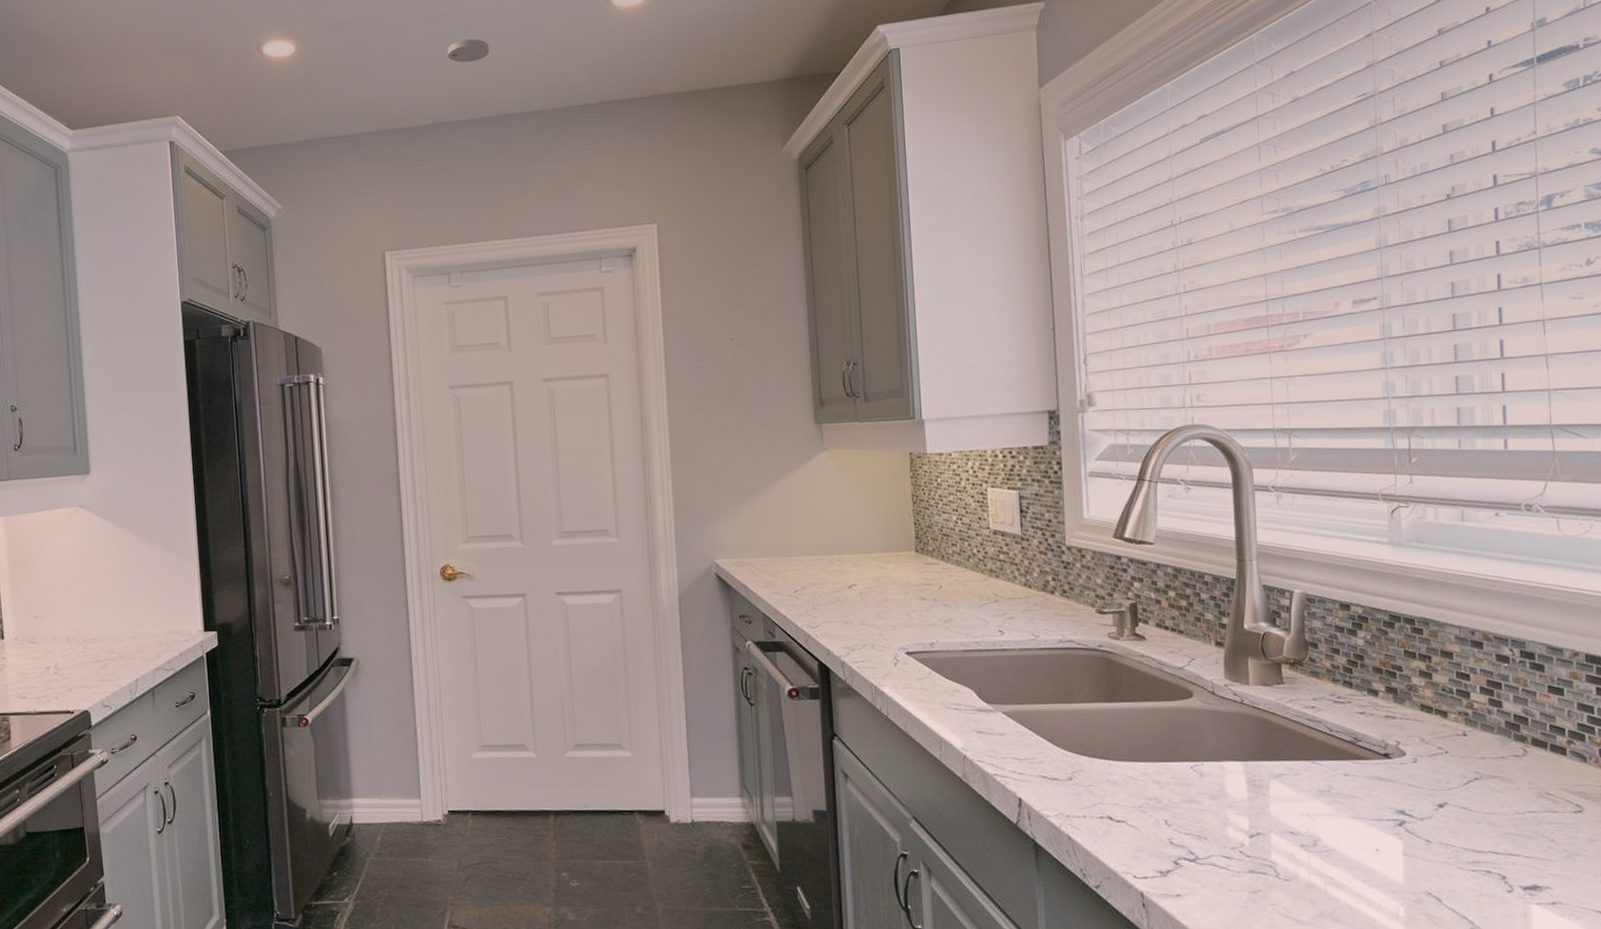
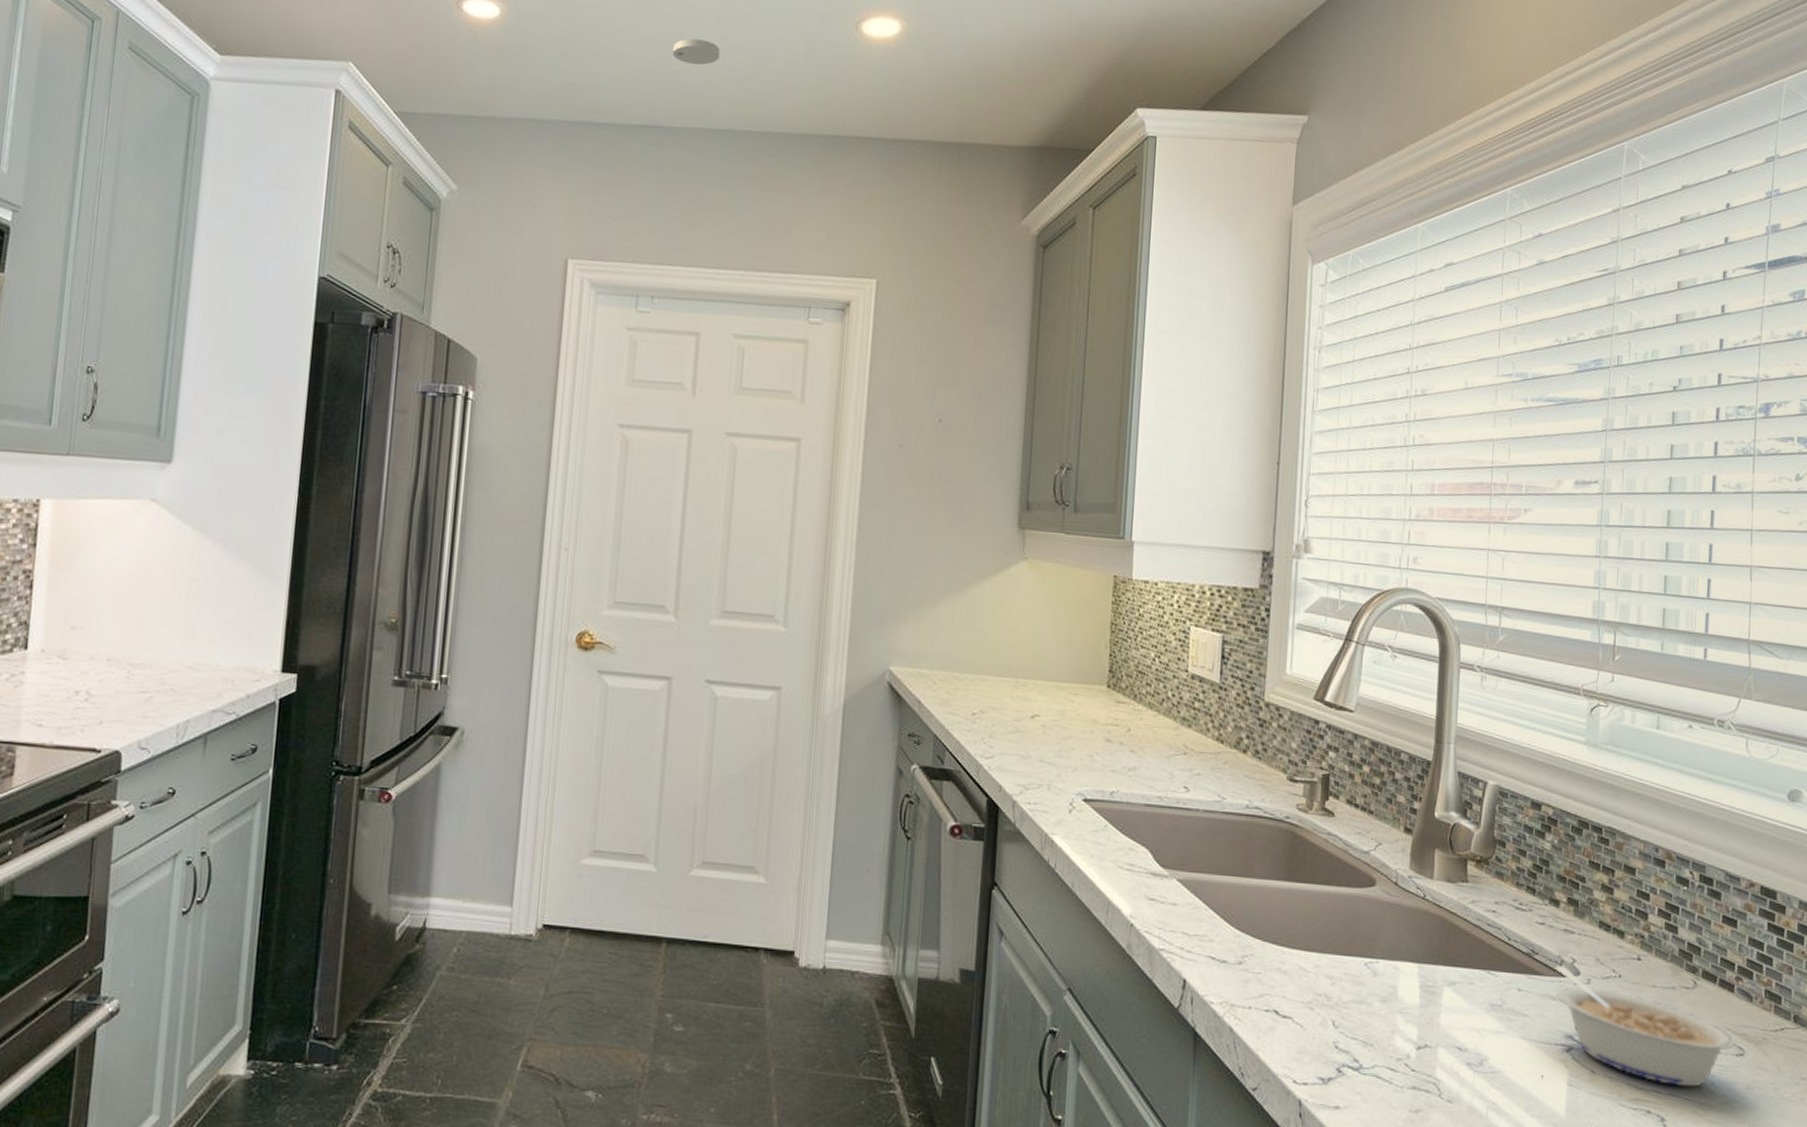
legume: none [1379,749,1573,846] -> present [1555,966,1736,1087]

